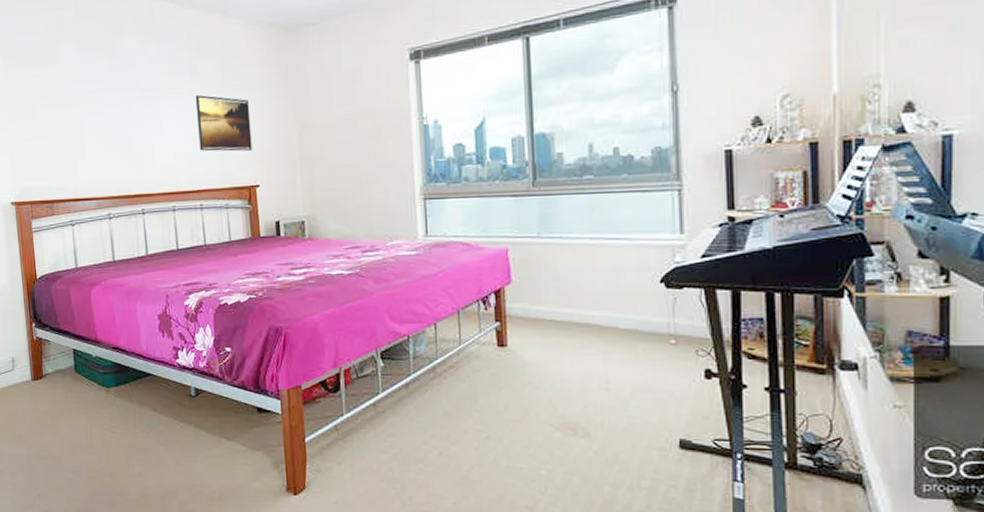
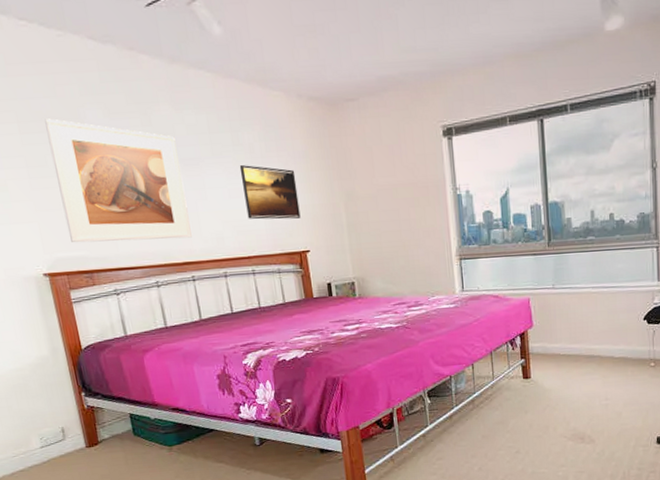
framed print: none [26,54,145,173] -> present [44,118,192,243]

